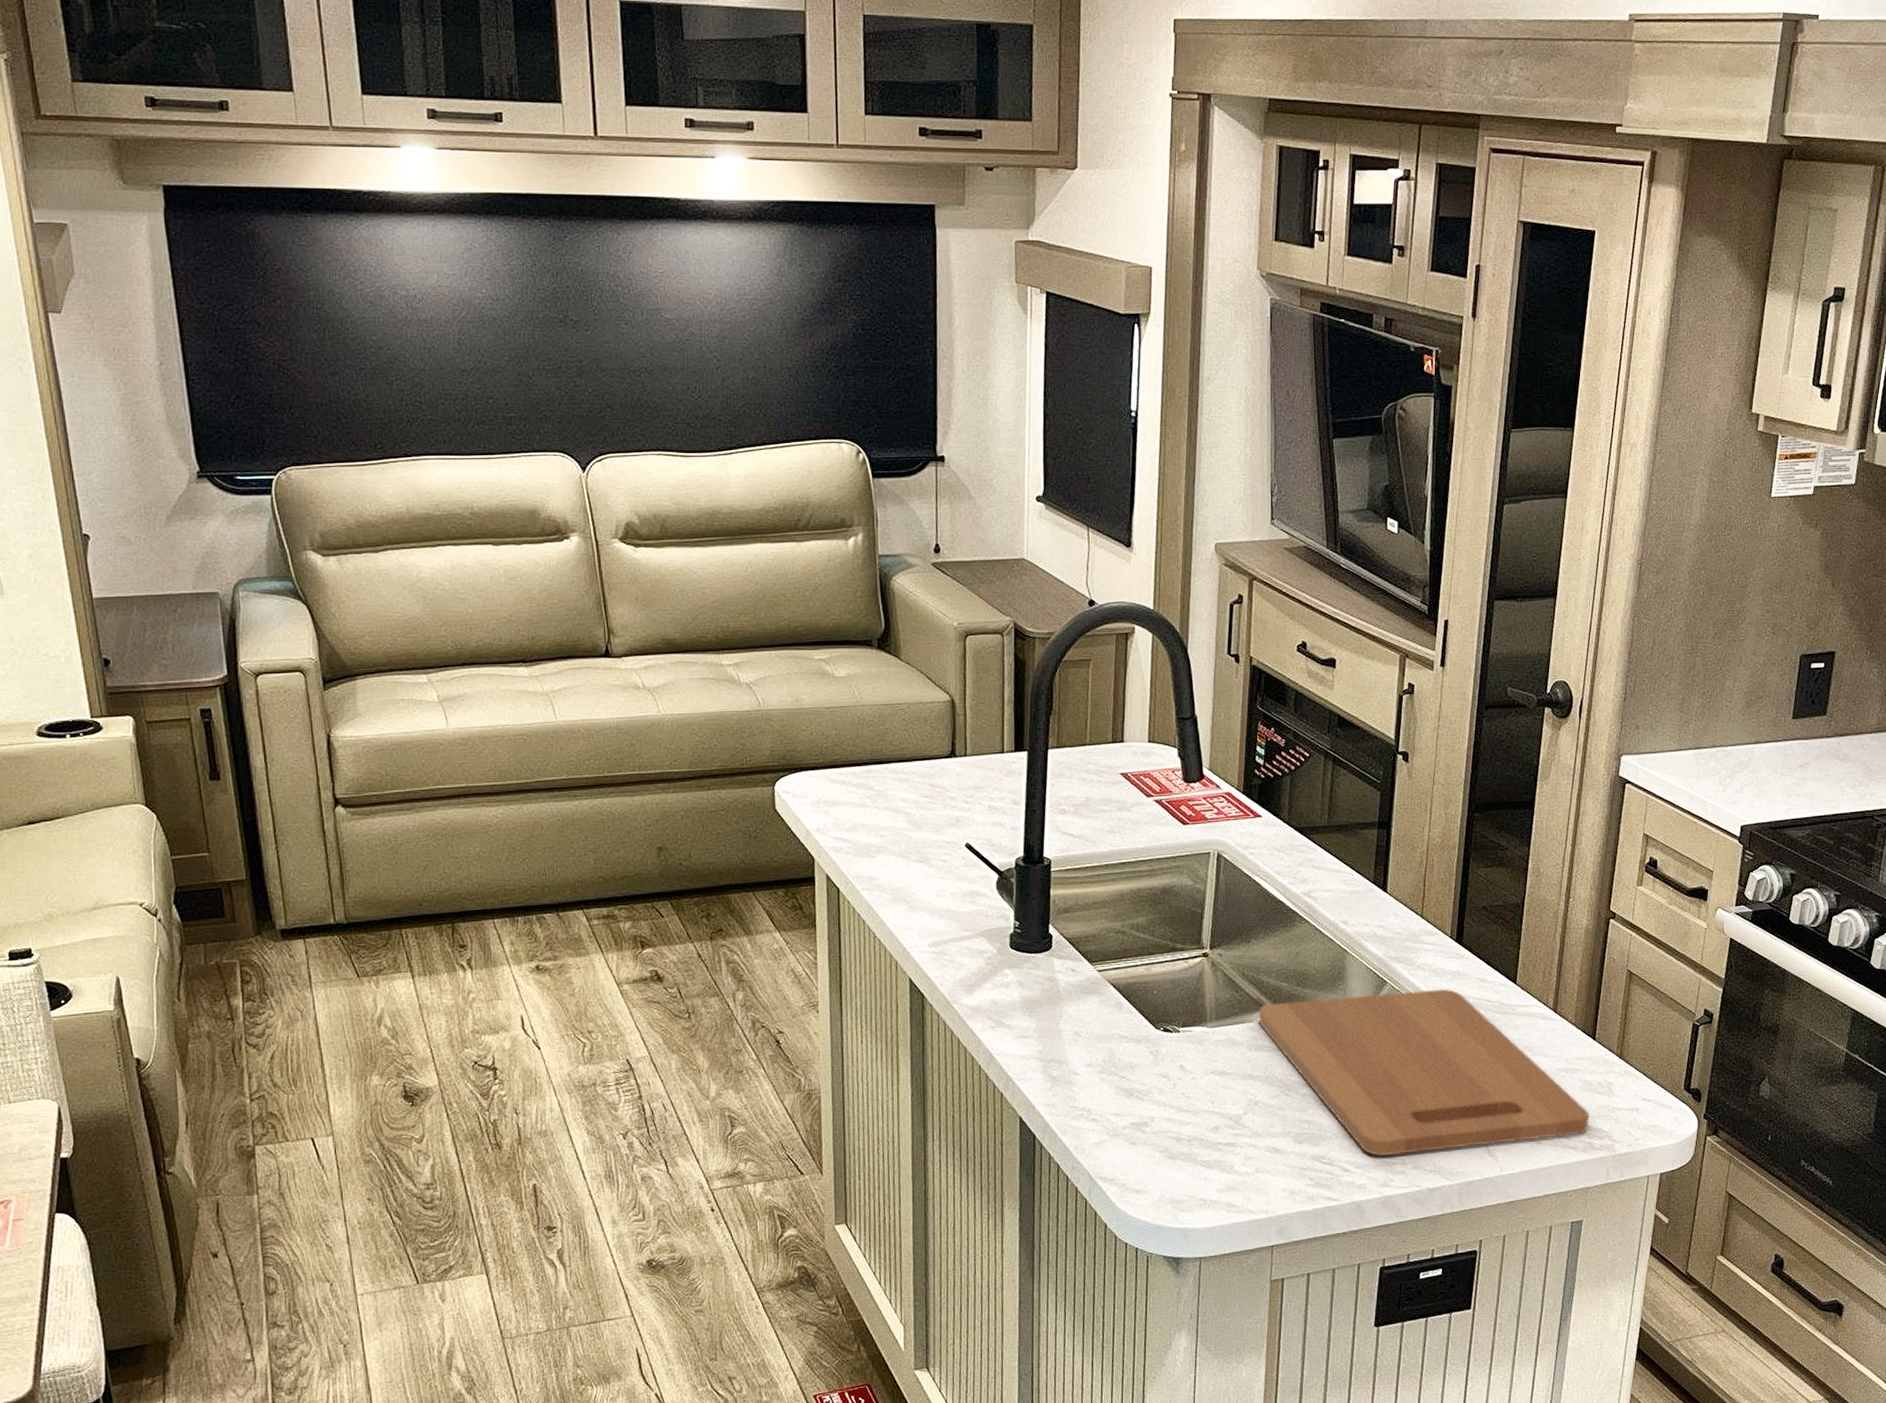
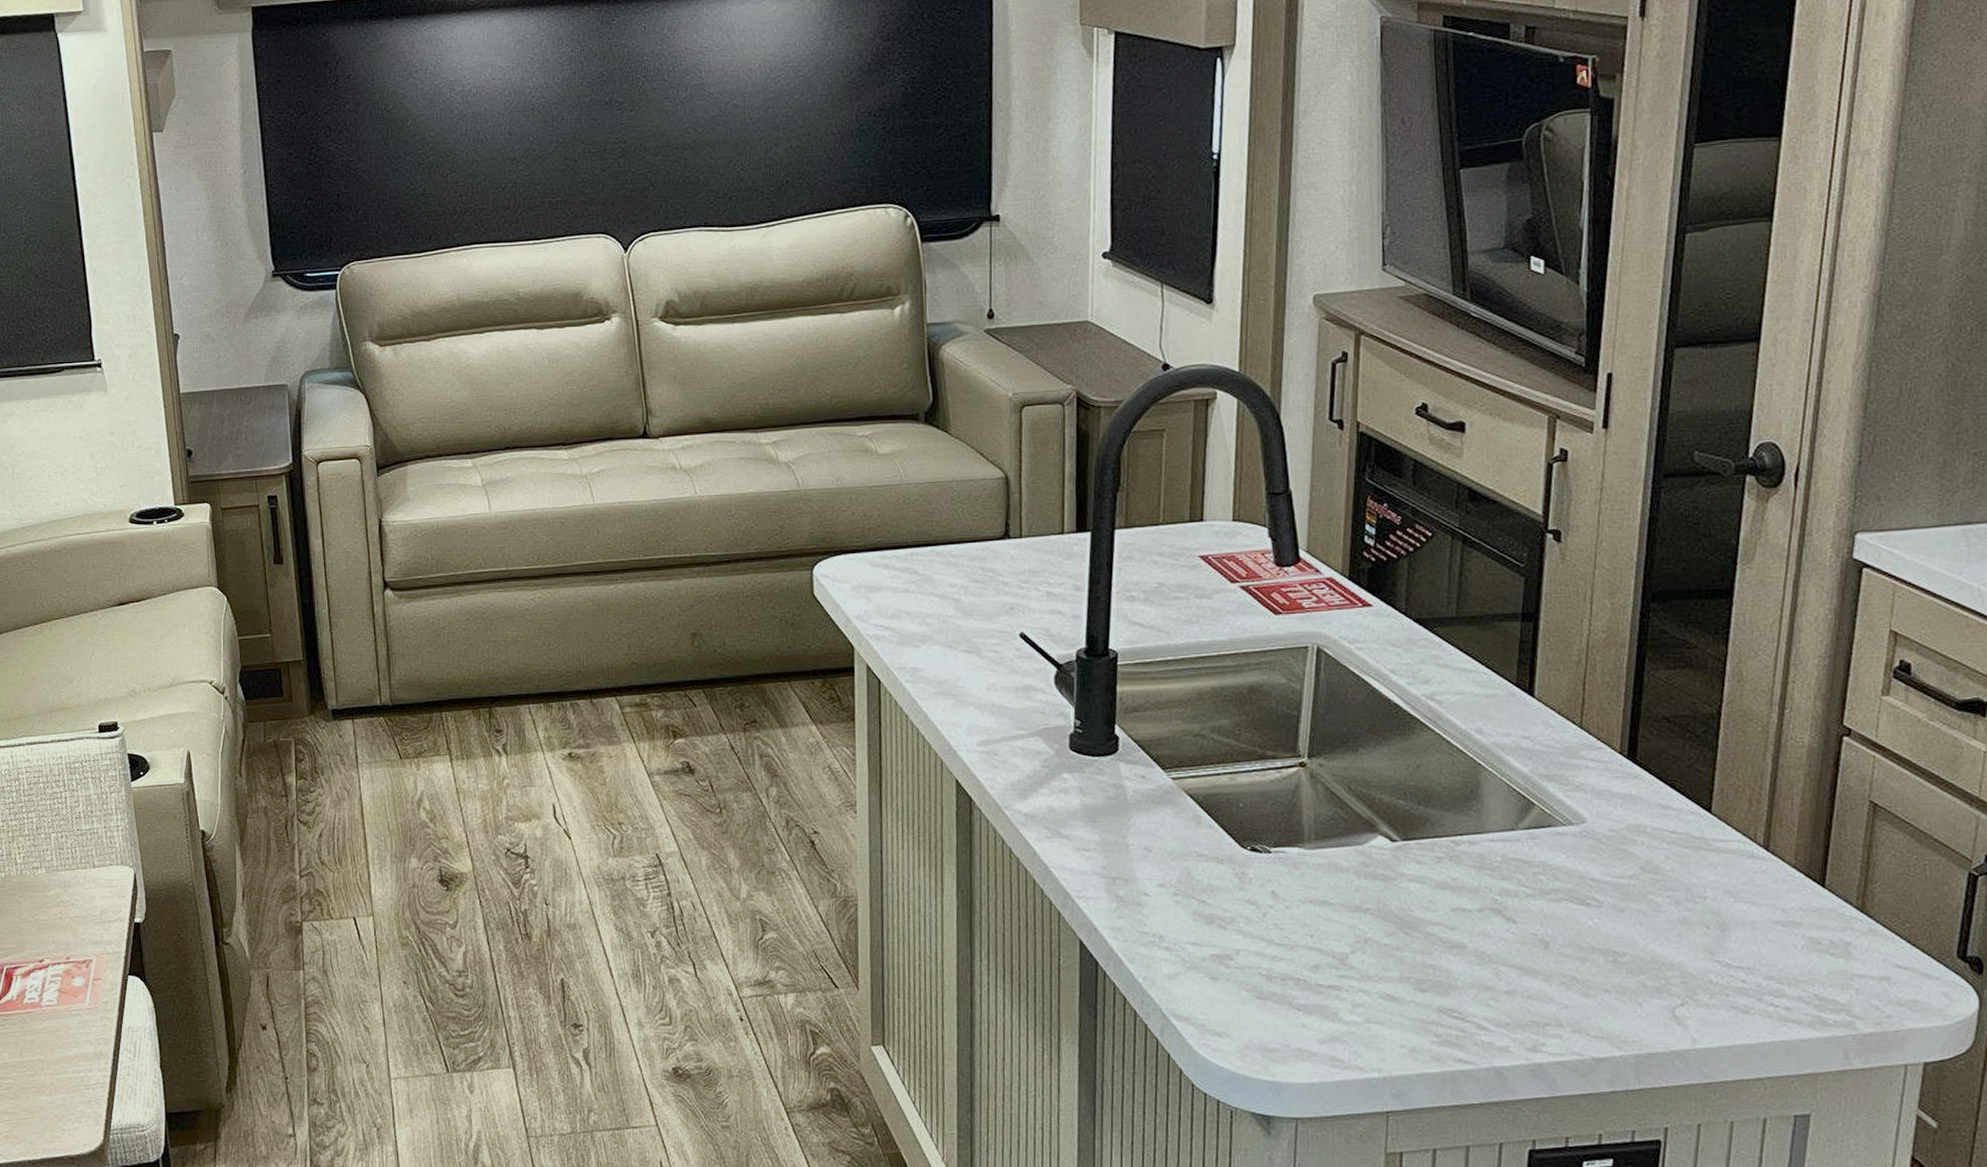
cutting board: present [1258,988,1589,1156] -> none [1368,815,1818,1015]

